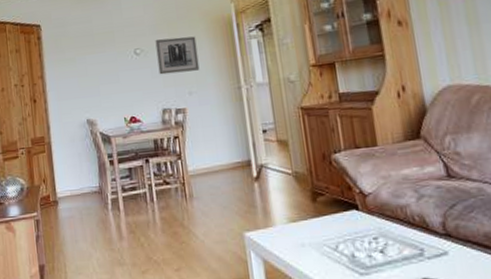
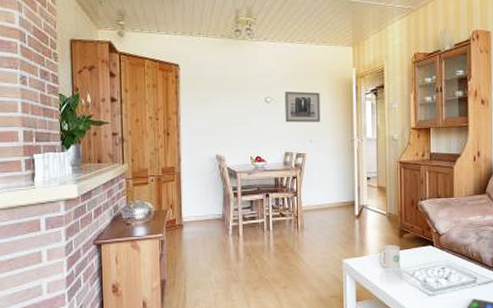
mug: none [289,211,318,243] -> present [379,245,400,270]

